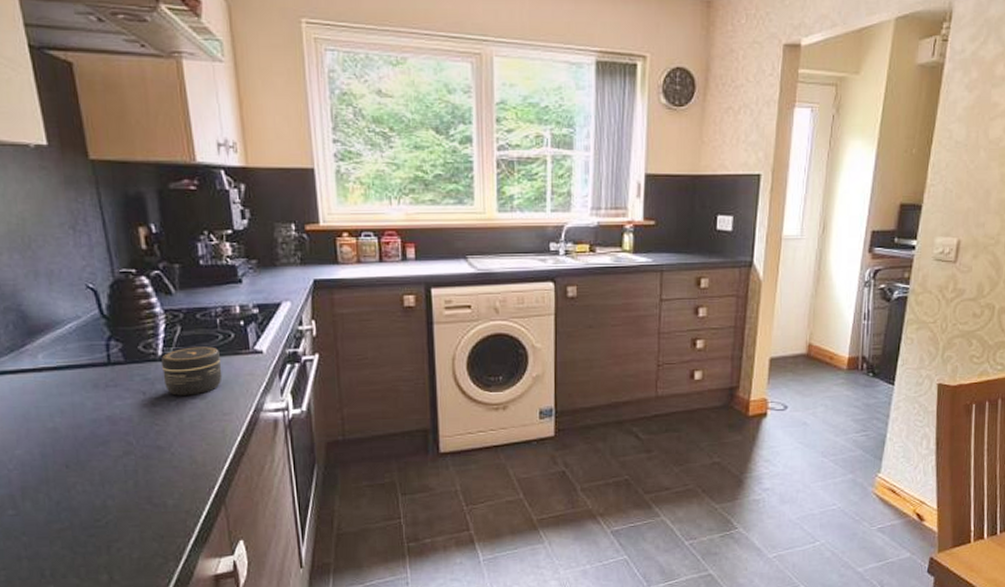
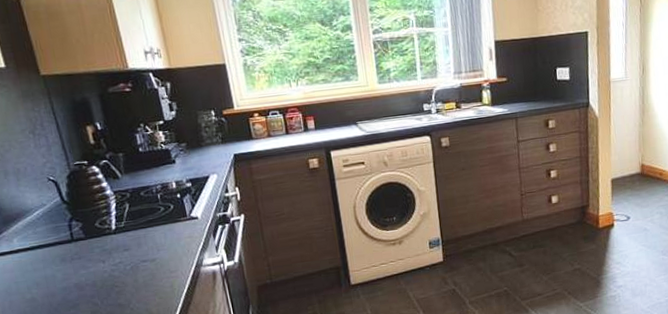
jar: present [160,346,223,396] -> none [115,218,167,261]

